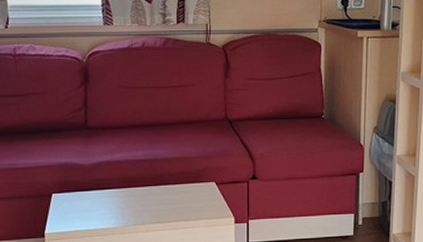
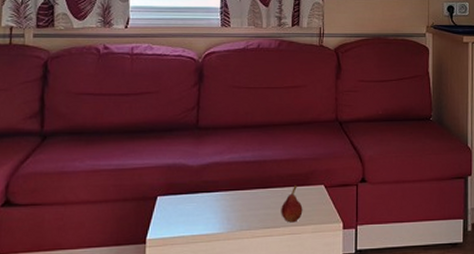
fruit: none [173,183,195,218] -> present [281,185,303,223]

